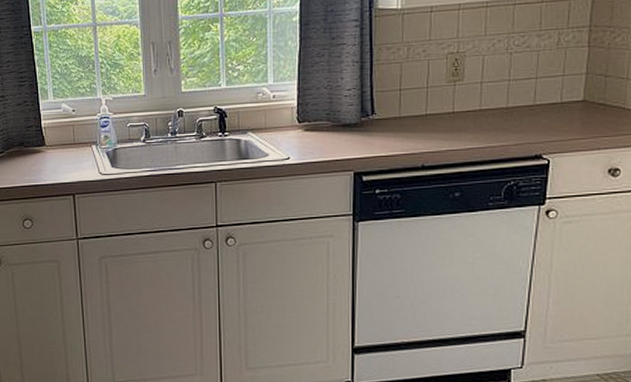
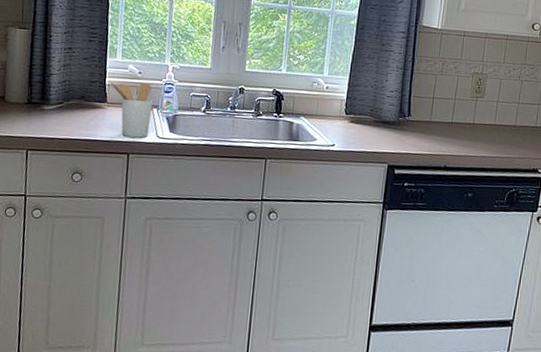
utensil holder: none [46,120,91,177] -> present [110,81,153,138]

